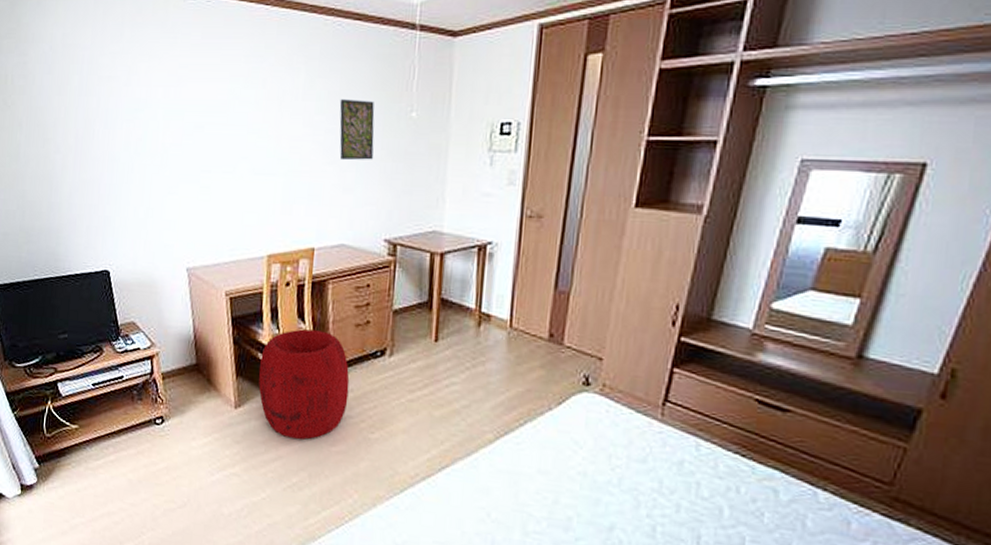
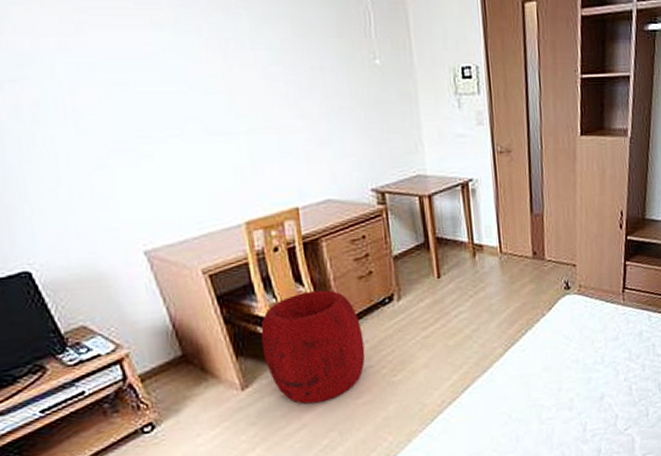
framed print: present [339,99,375,161] -> none [295,48,345,113]

